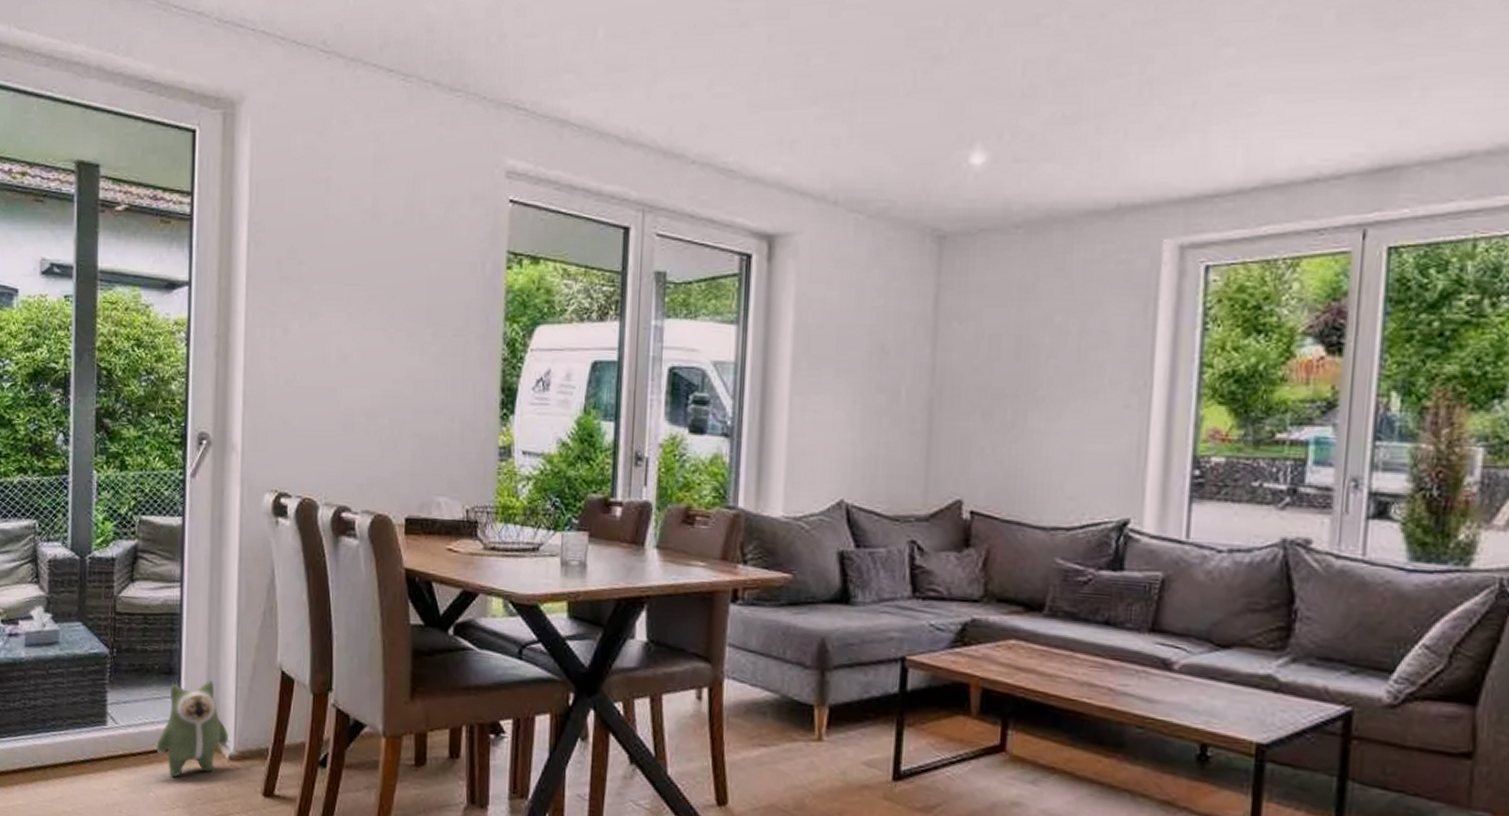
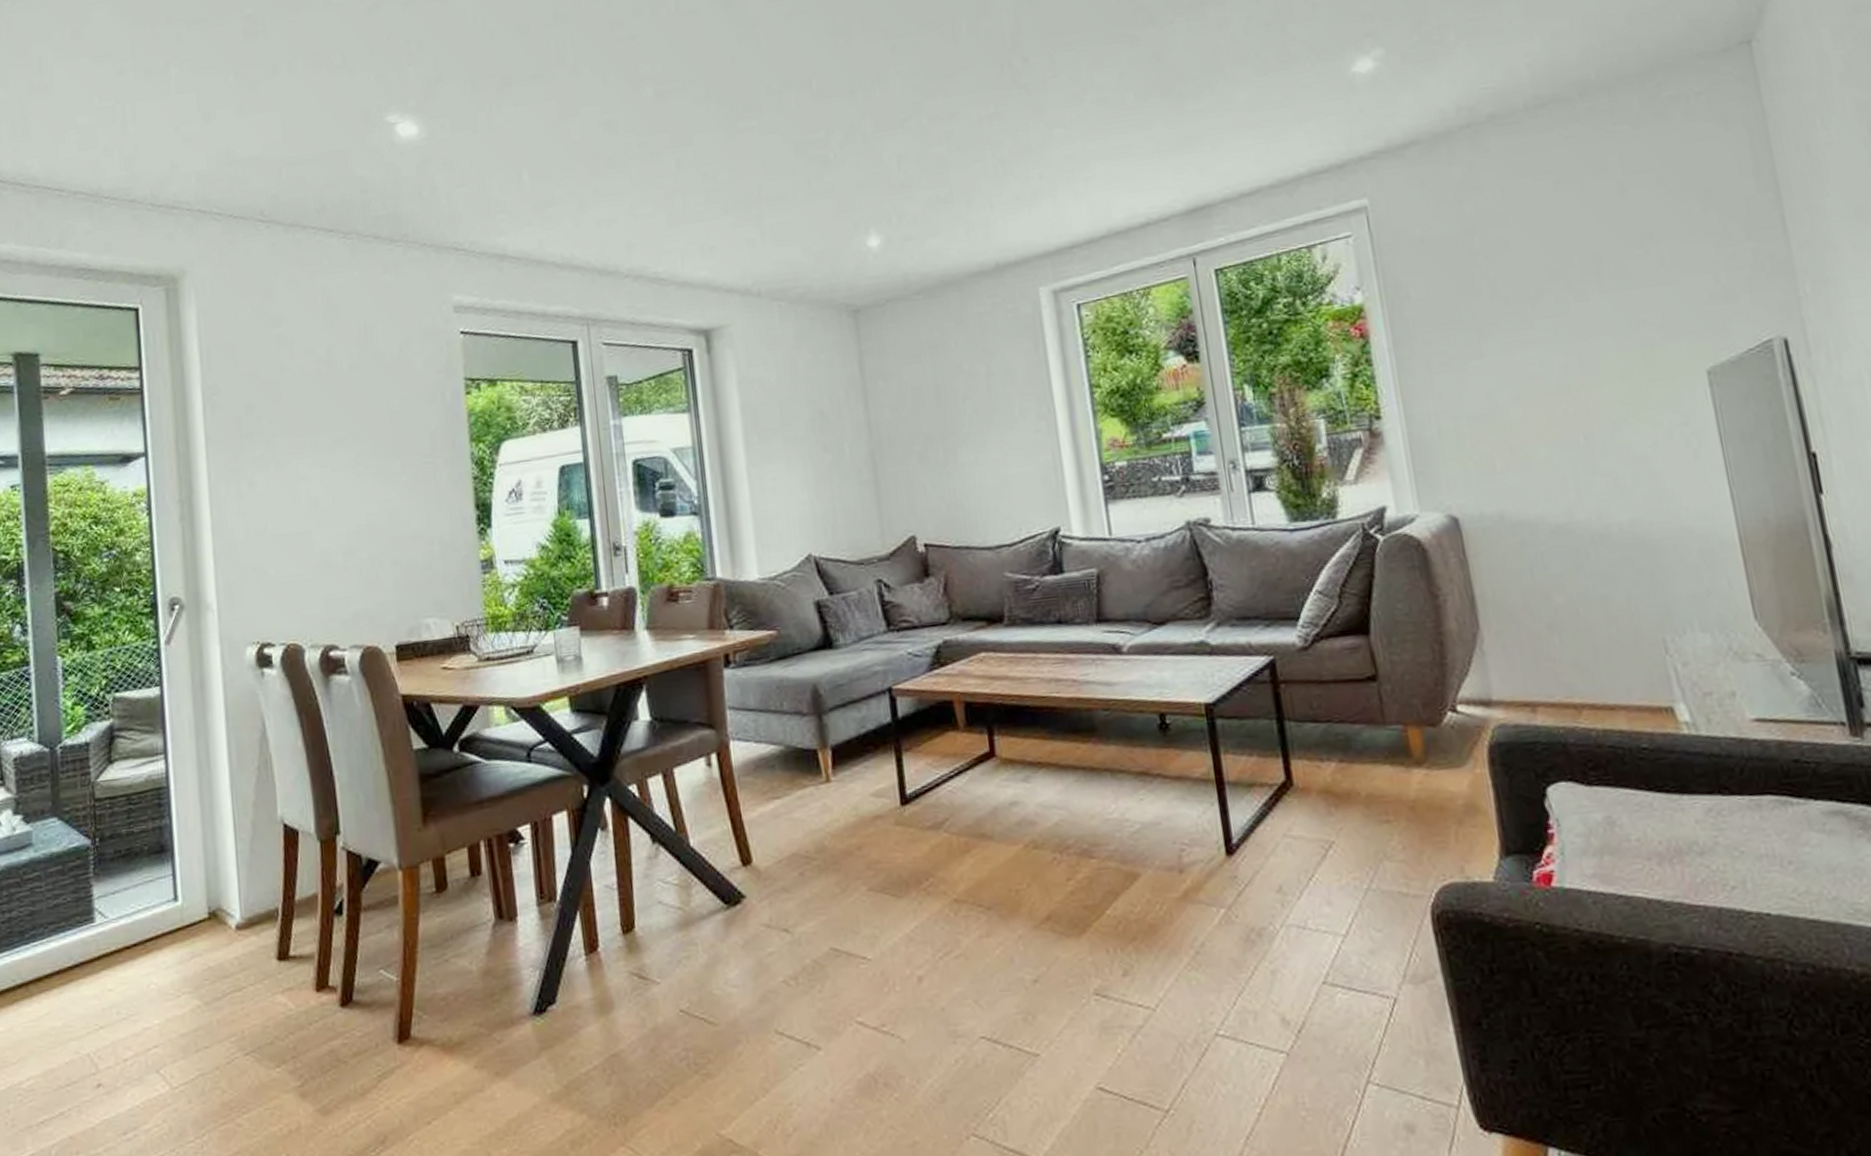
plush toy: present [156,680,228,777] -> none [153,850,233,962]

